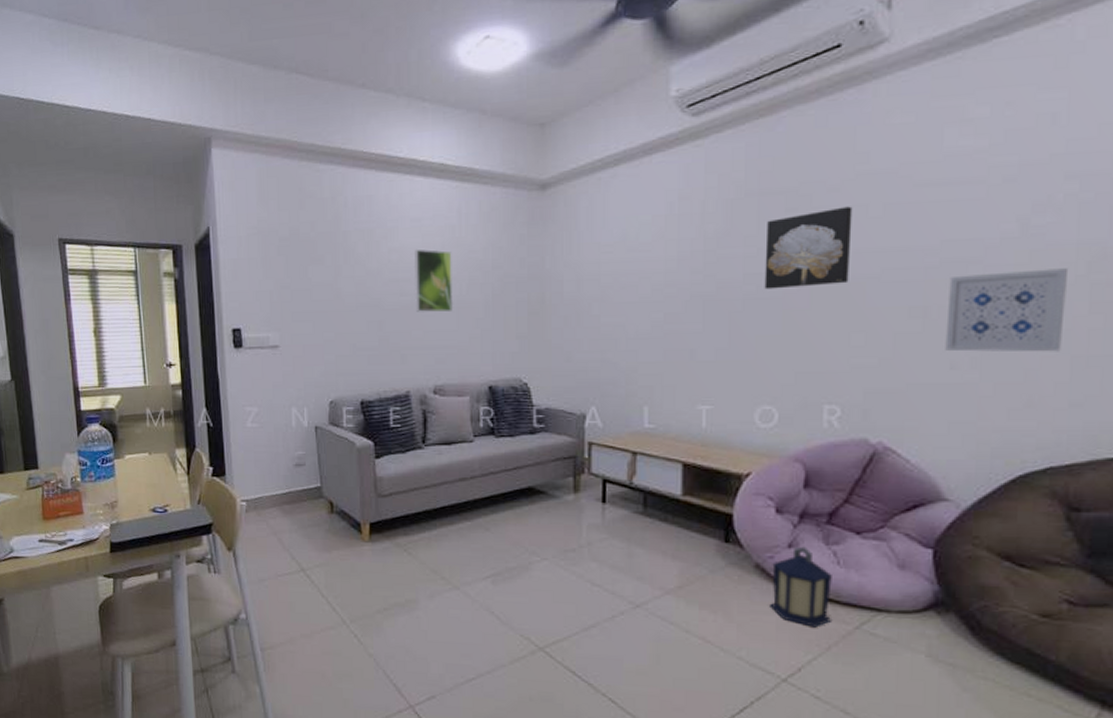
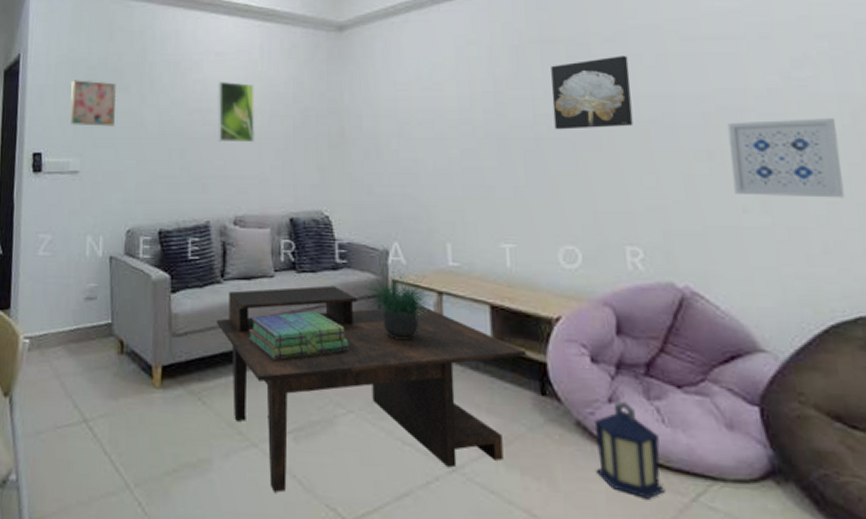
wall art: none [263,252,311,300] -> present [70,80,117,126]
coffee table: none [419,448,714,626] -> present [217,285,527,493]
stack of books: none [449,472,544,516] -> present [248,311,349,360]
potted plant: none [564,431,626,497] -> present [367,268,433,341]

